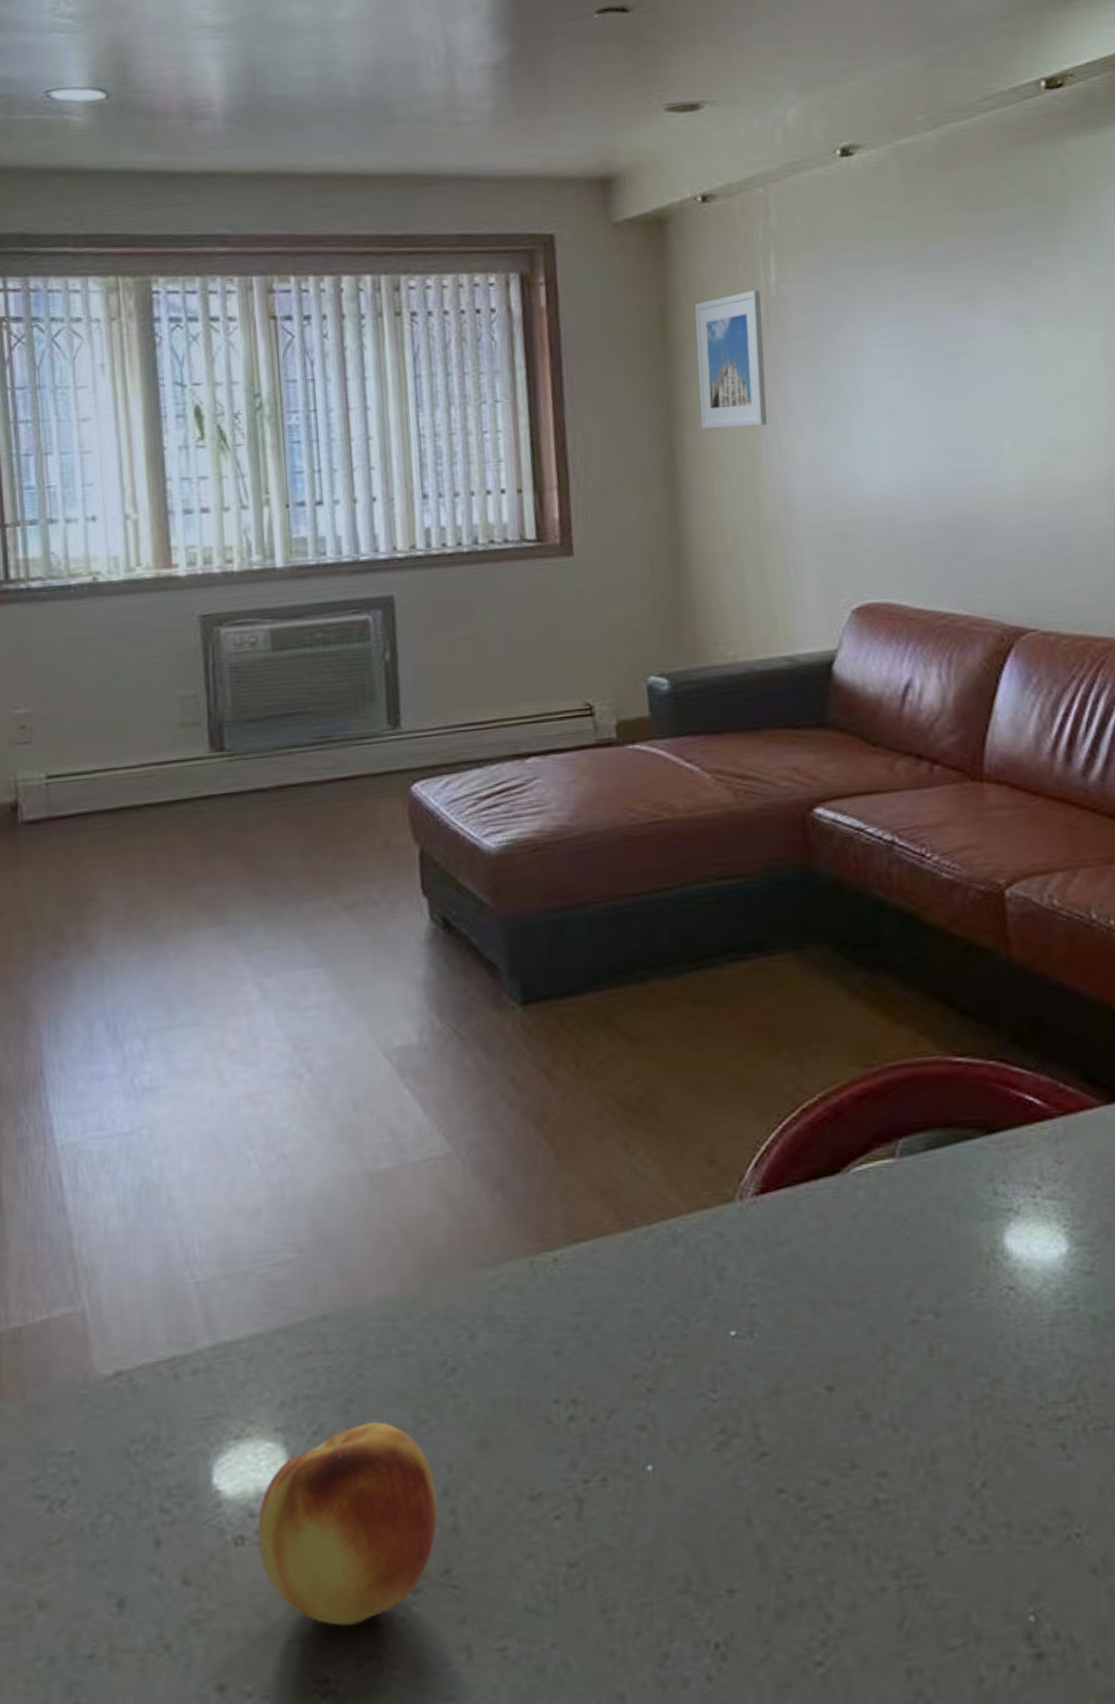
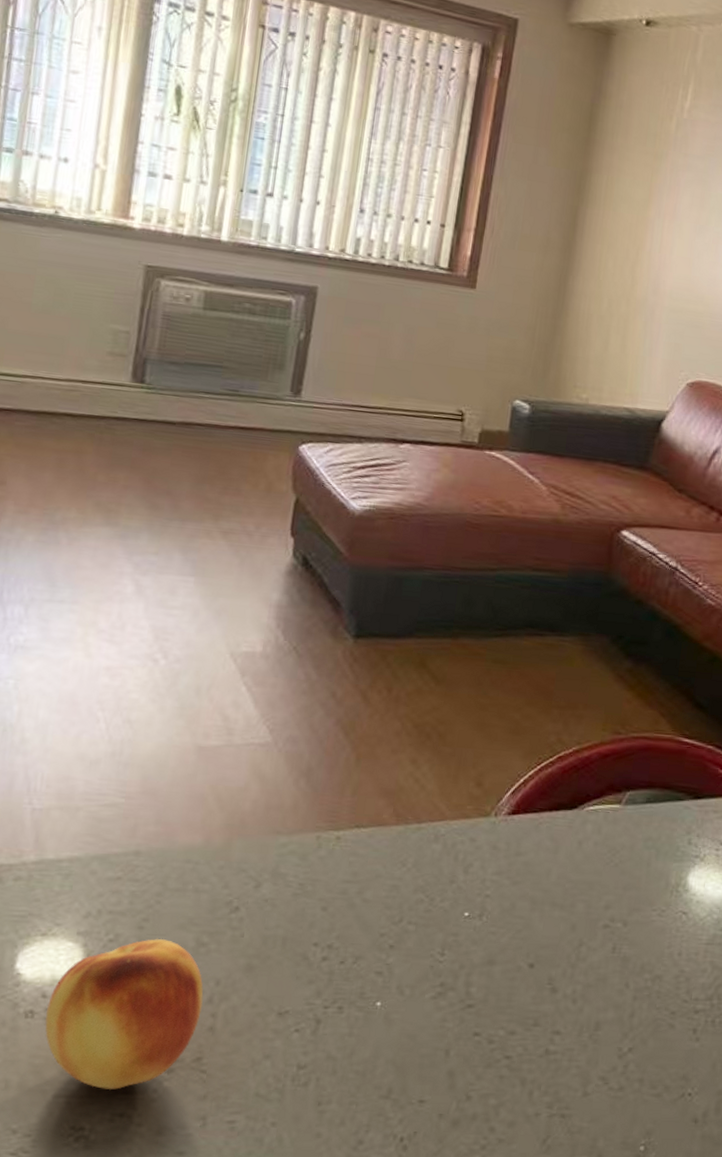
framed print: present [694,290,767,430] -> none [602,107,675,221]

